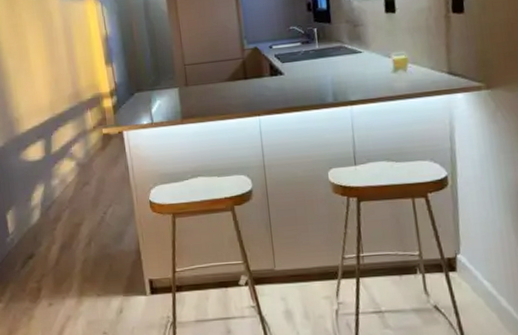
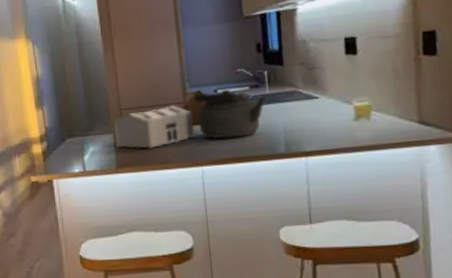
toaster: none [179,60,253,101] -> present [114,105,195,149]
kettle: none [251,45,317,92] -> present [194,89,268,140]

